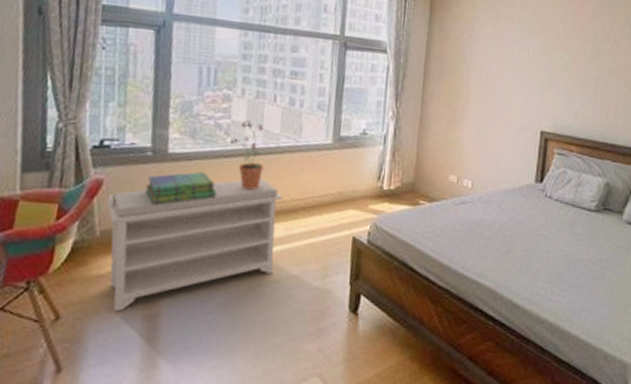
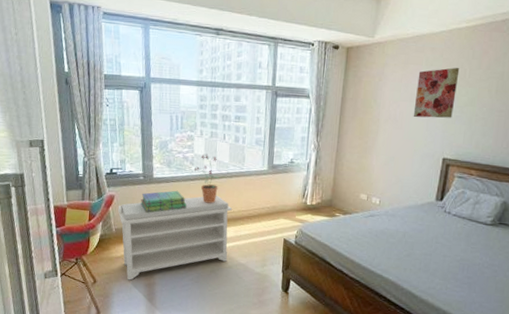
wall art: none [507,27,554,85] -> present [413,67,460,118]

